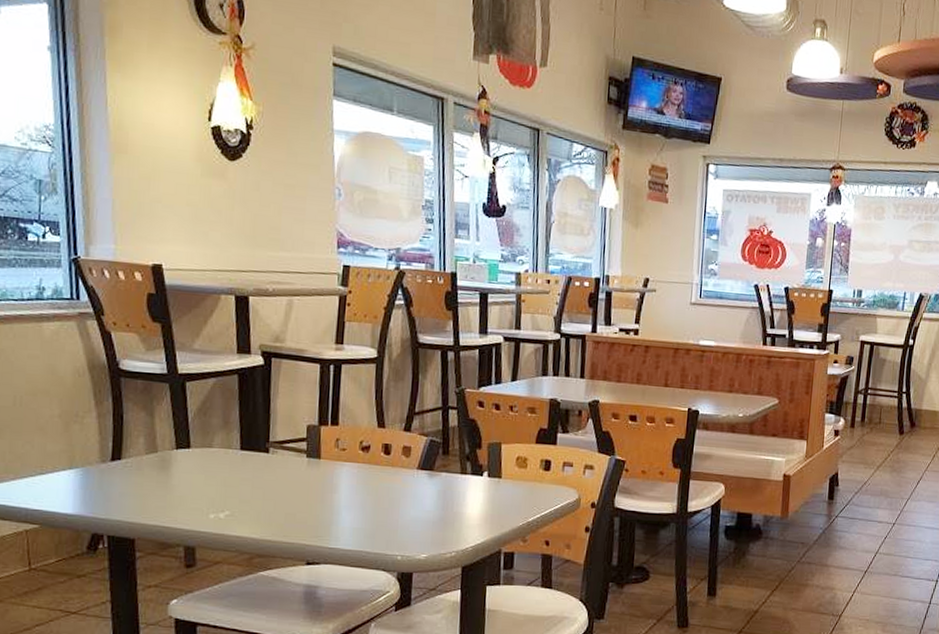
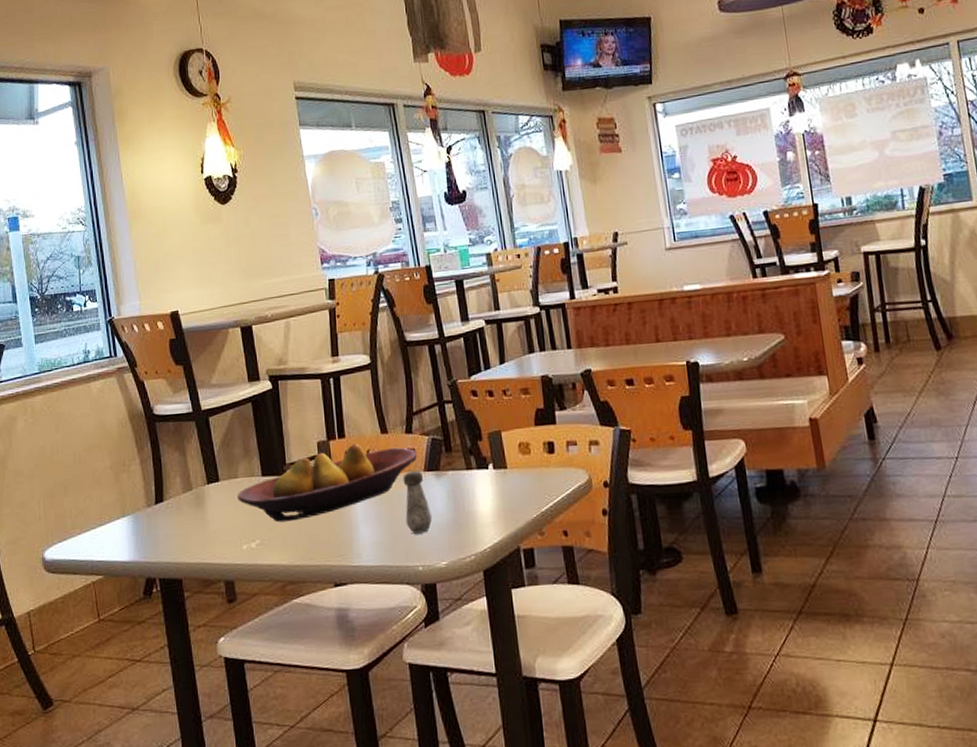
fruit bowl: none [209,433,412,498] -> present [237,443,417,522]
salt shaker: none [391,467,419,526] -> present [403,471,433,534]

